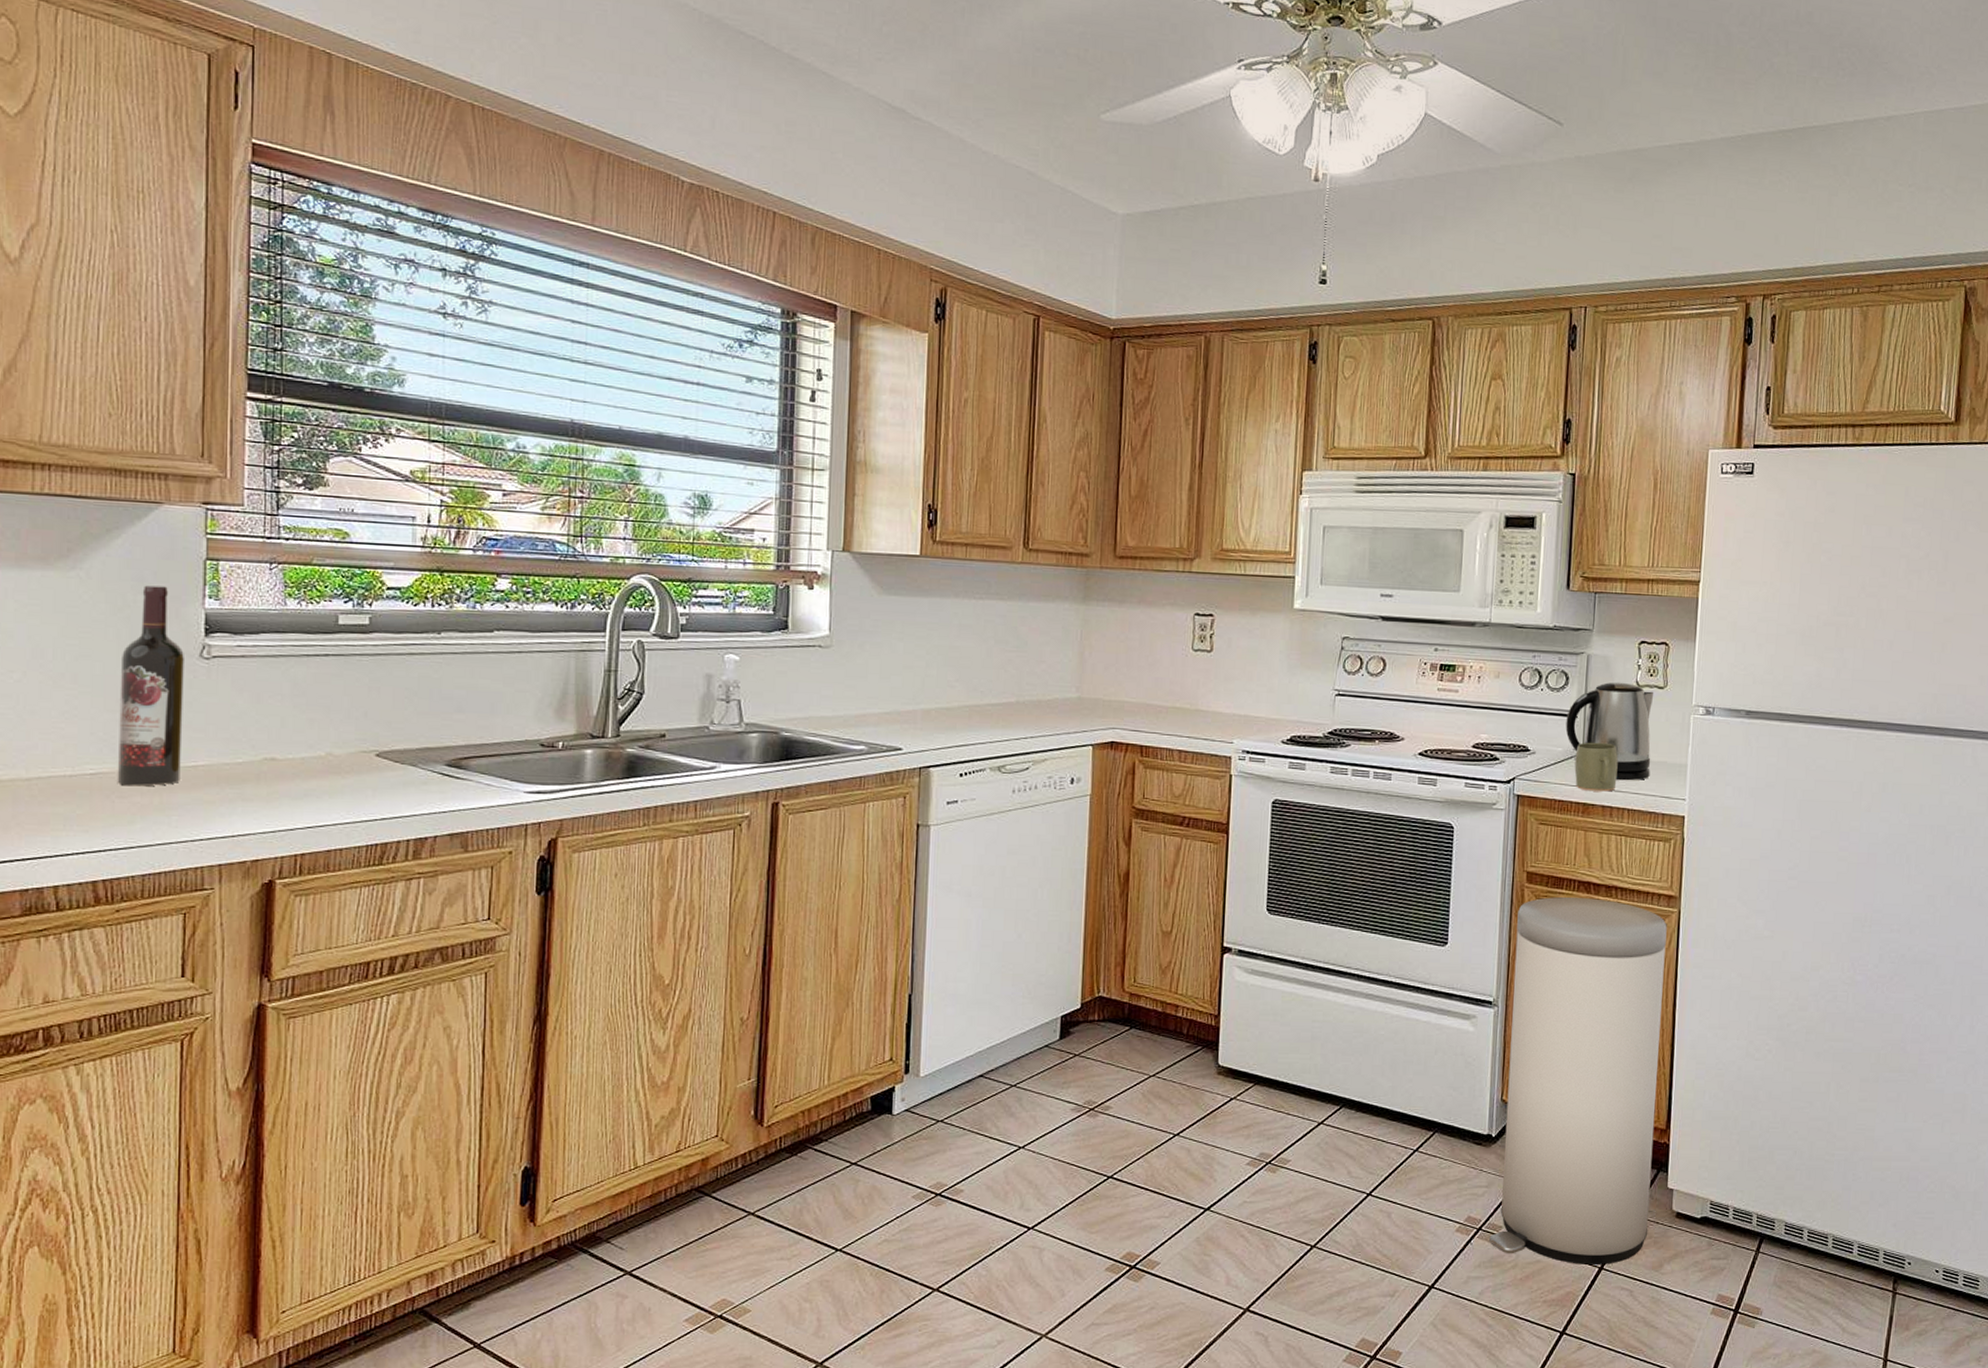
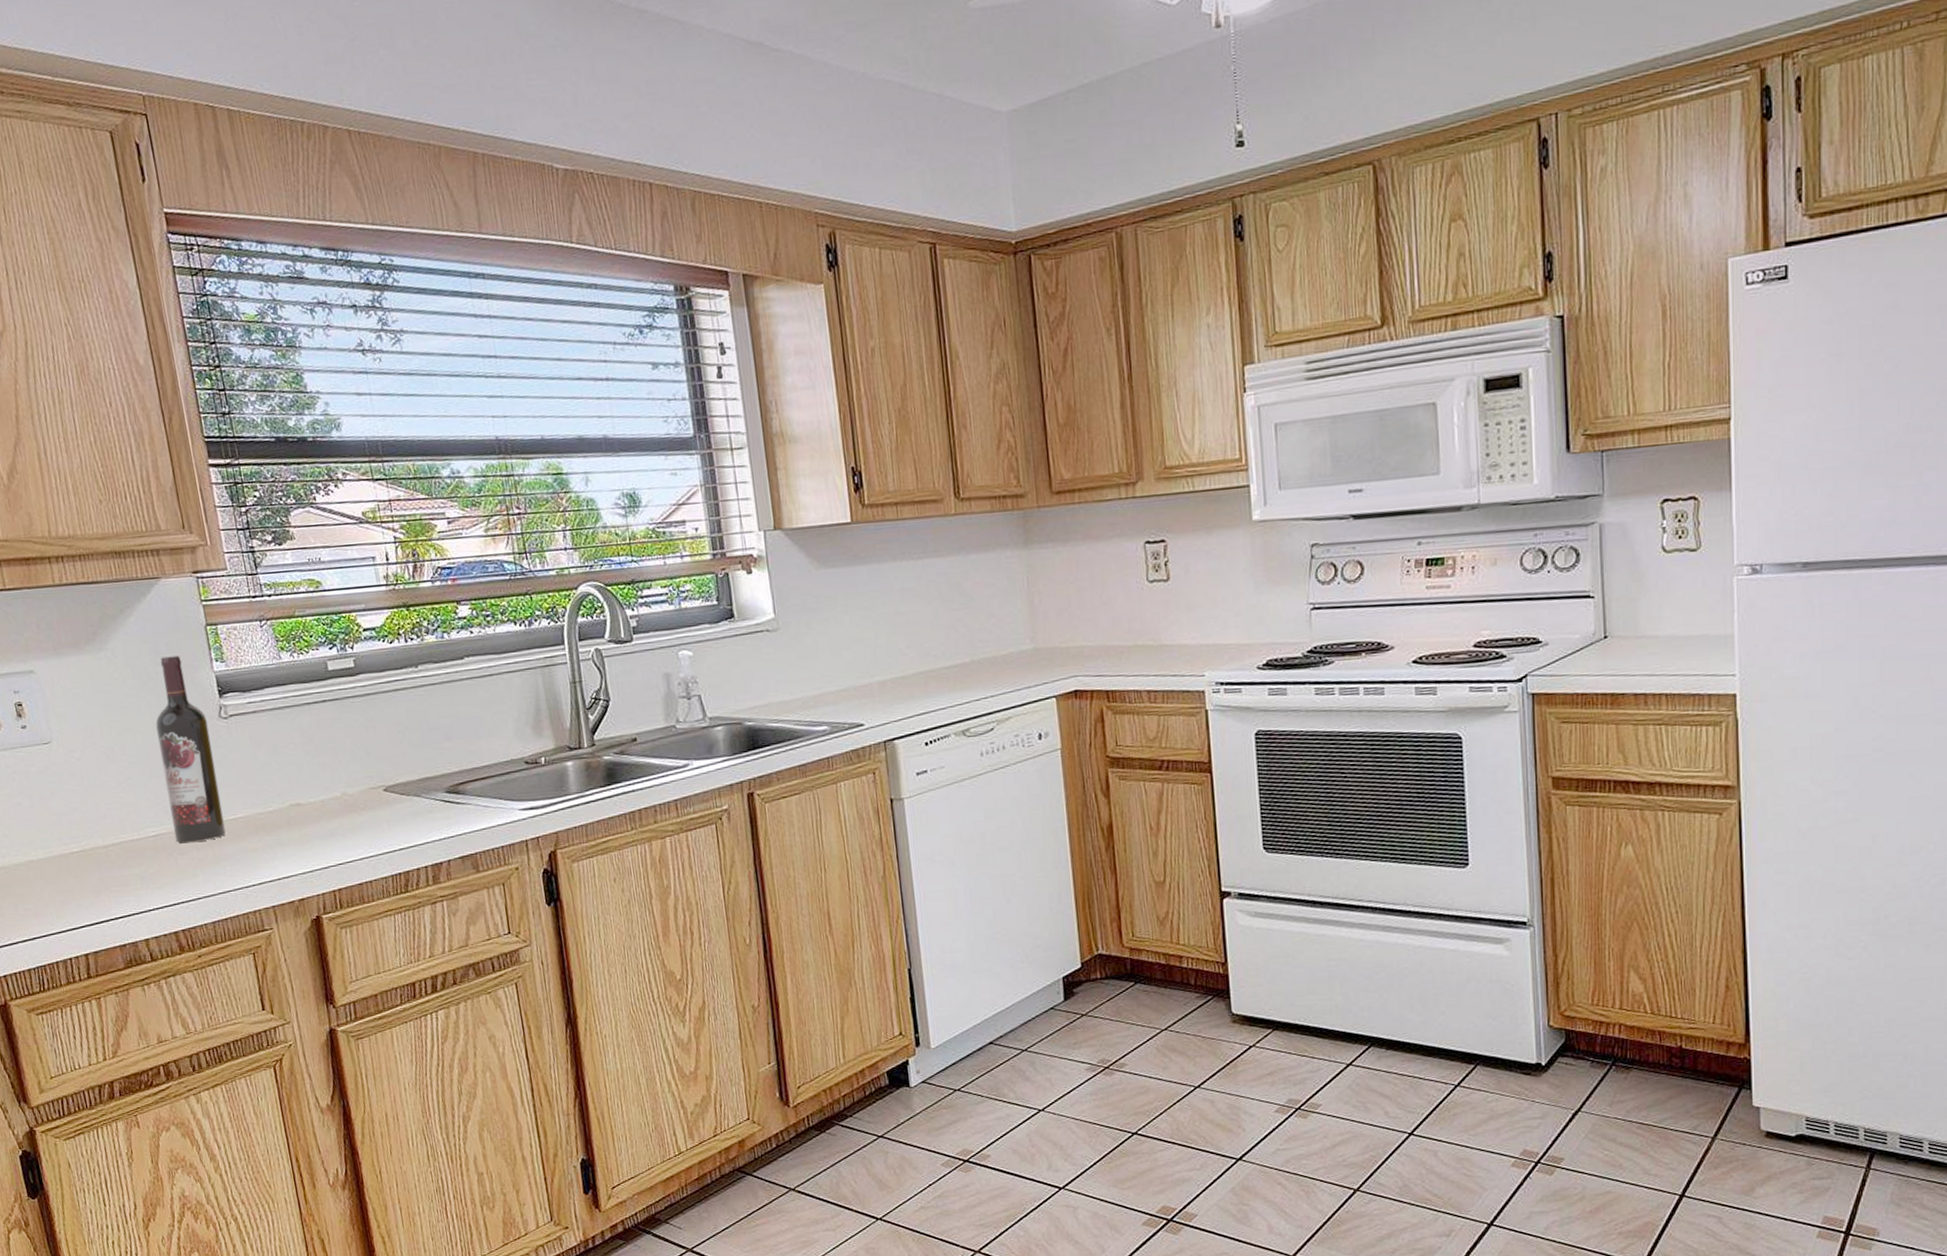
pedal bin: present [1489,896,1667,1264] -> none [1546,798,1734,1193]
kettle: present [1565,682,1654,781] -> none [1581,549,1689,663]
mug: present [1574,742,1618,792] -> none [1596,622,1649,680]

